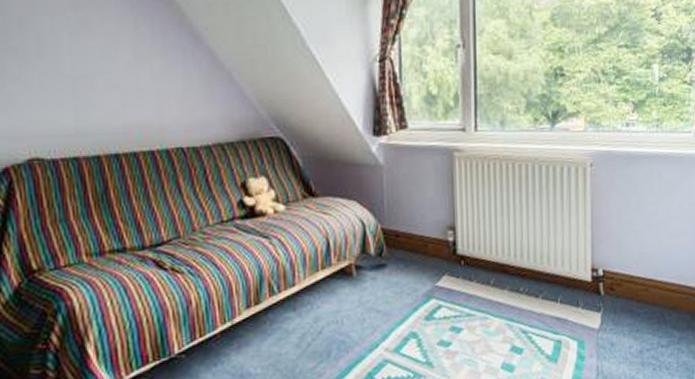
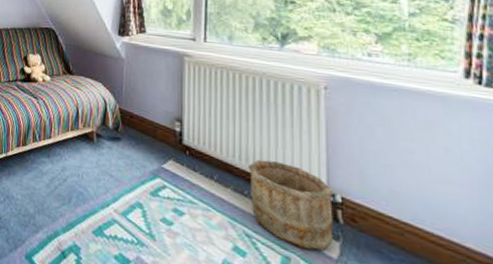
wooden bucket: none [522,250,597,329] -> present [247,159,334,250]

